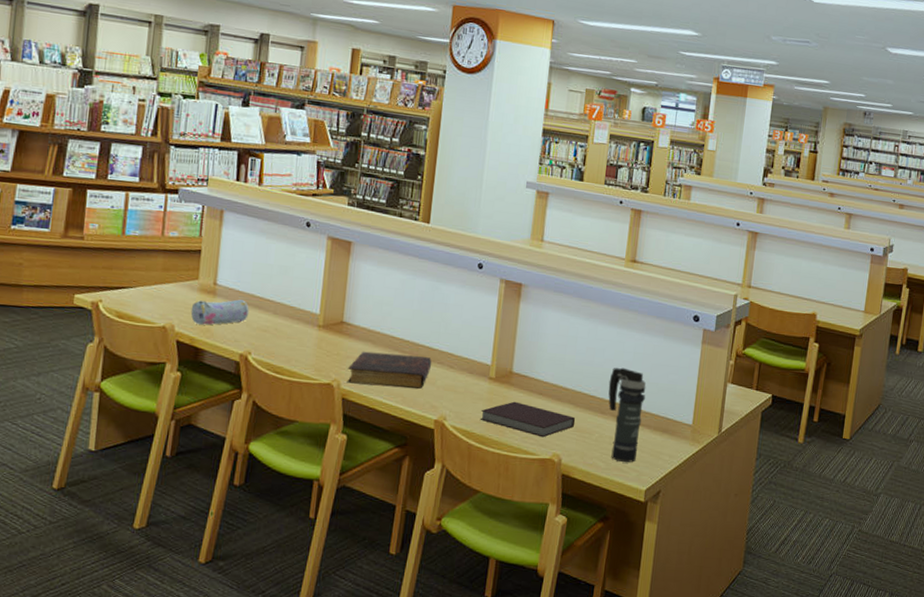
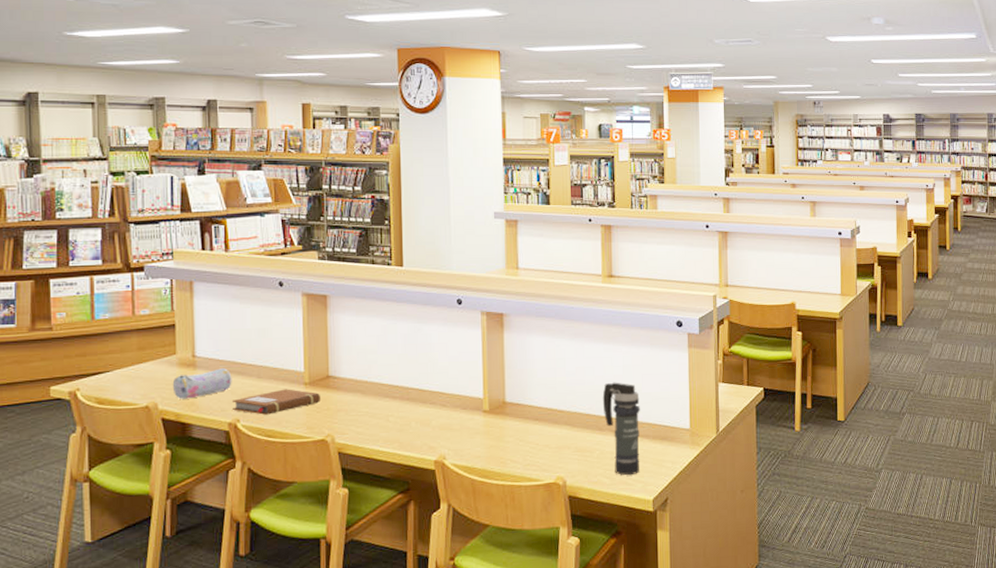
notebook: none [246,328,332,352] -> present [233,389,320,415]
book: present [347,351,432,390] -> none [340,399,424,436]
notebook: present [479,401,576,438] -> none [479,430,575,463]

